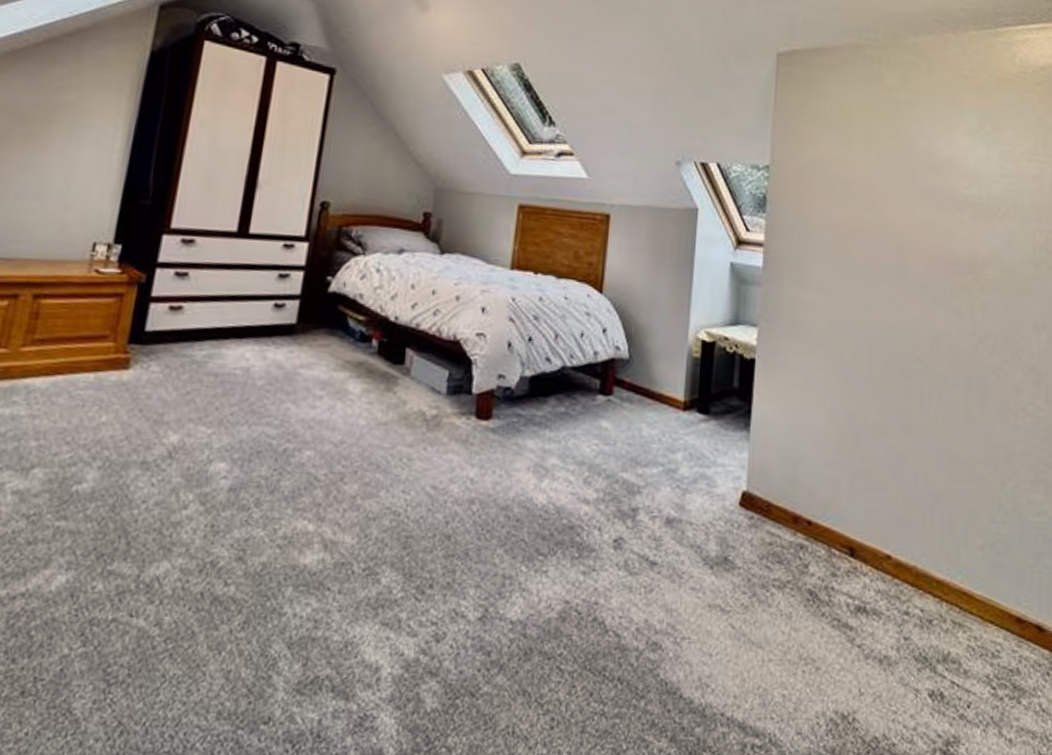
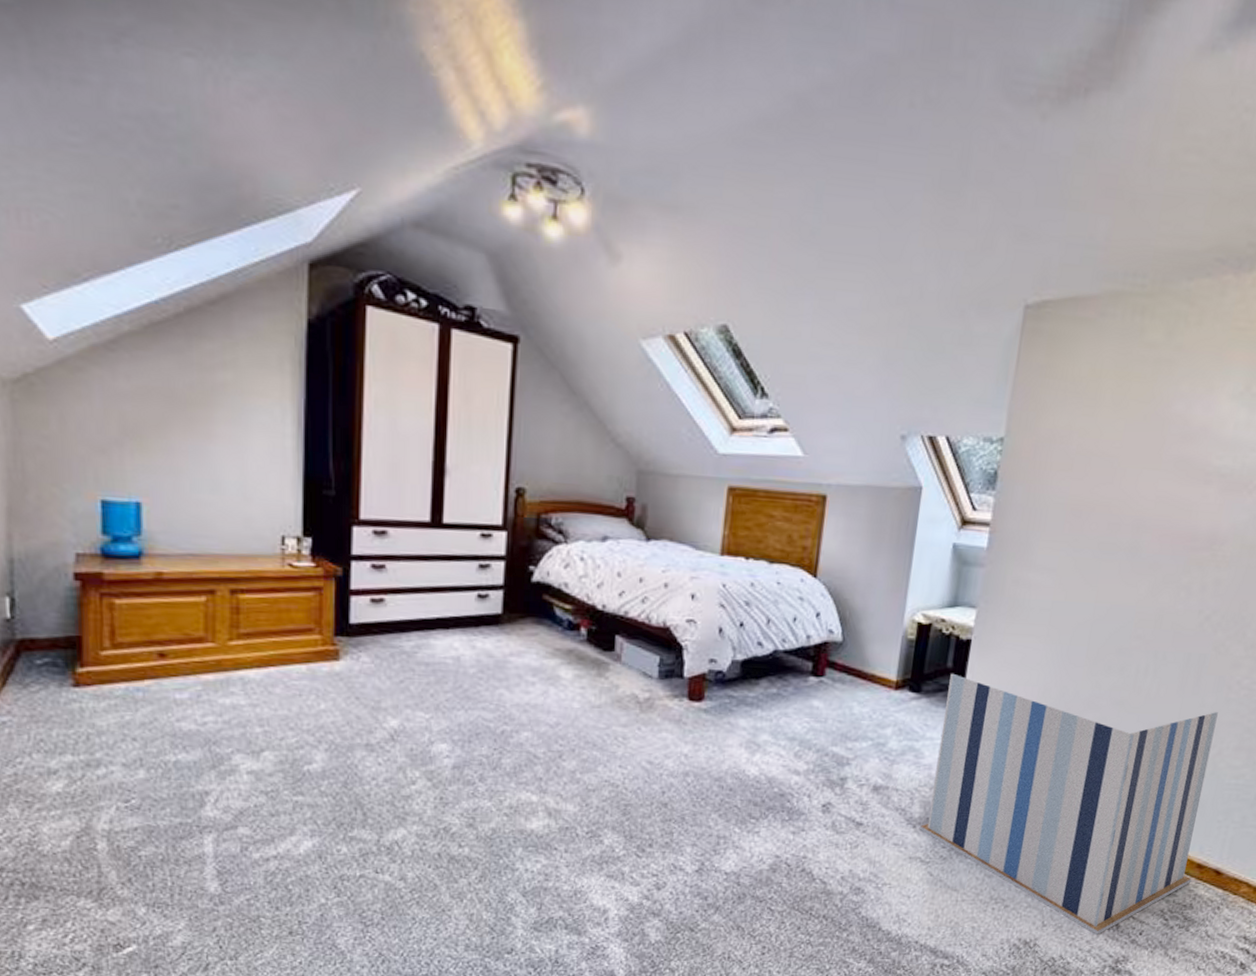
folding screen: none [716,393,1014,708] -> present [919,673,1218,936]

